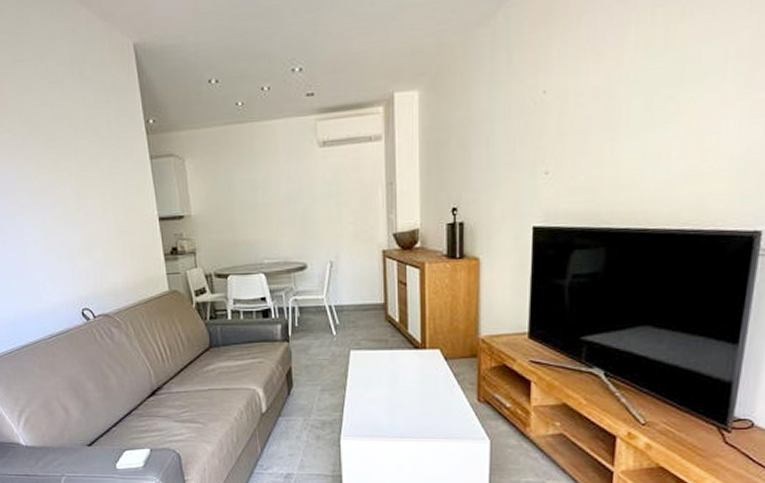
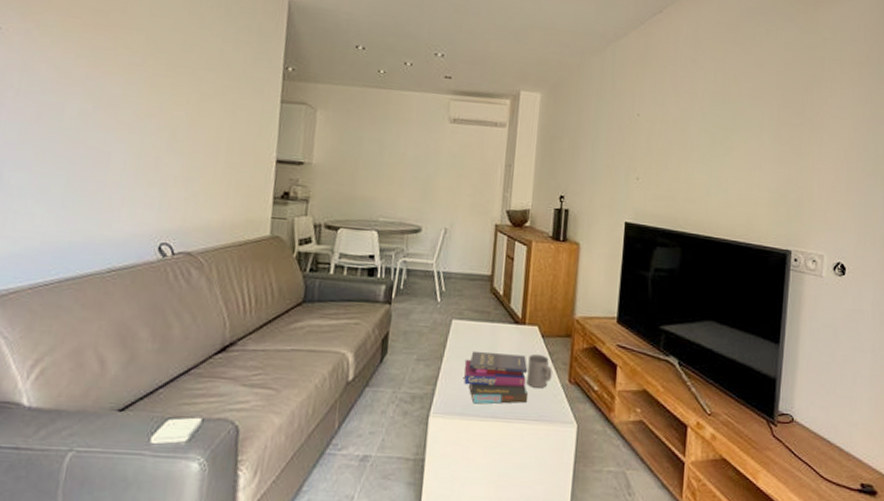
books: none [368,378,436,426] -> present [464,350,529,404]
cup: none [433,376,459,408] -> present [527,353,552,388]

